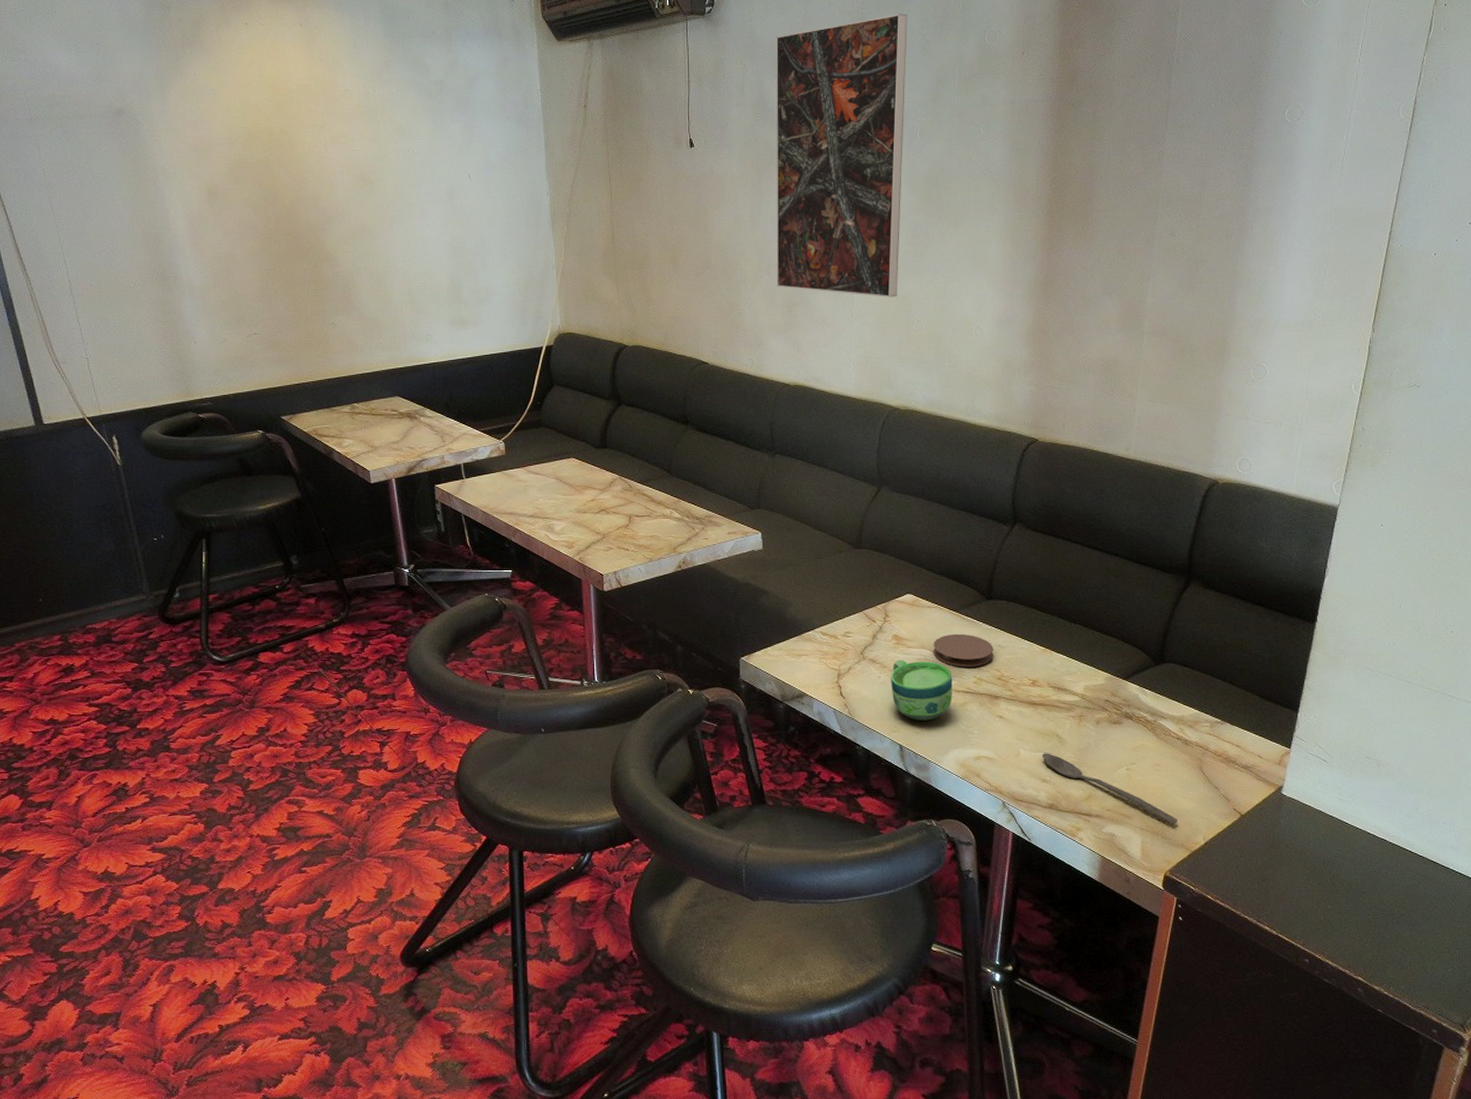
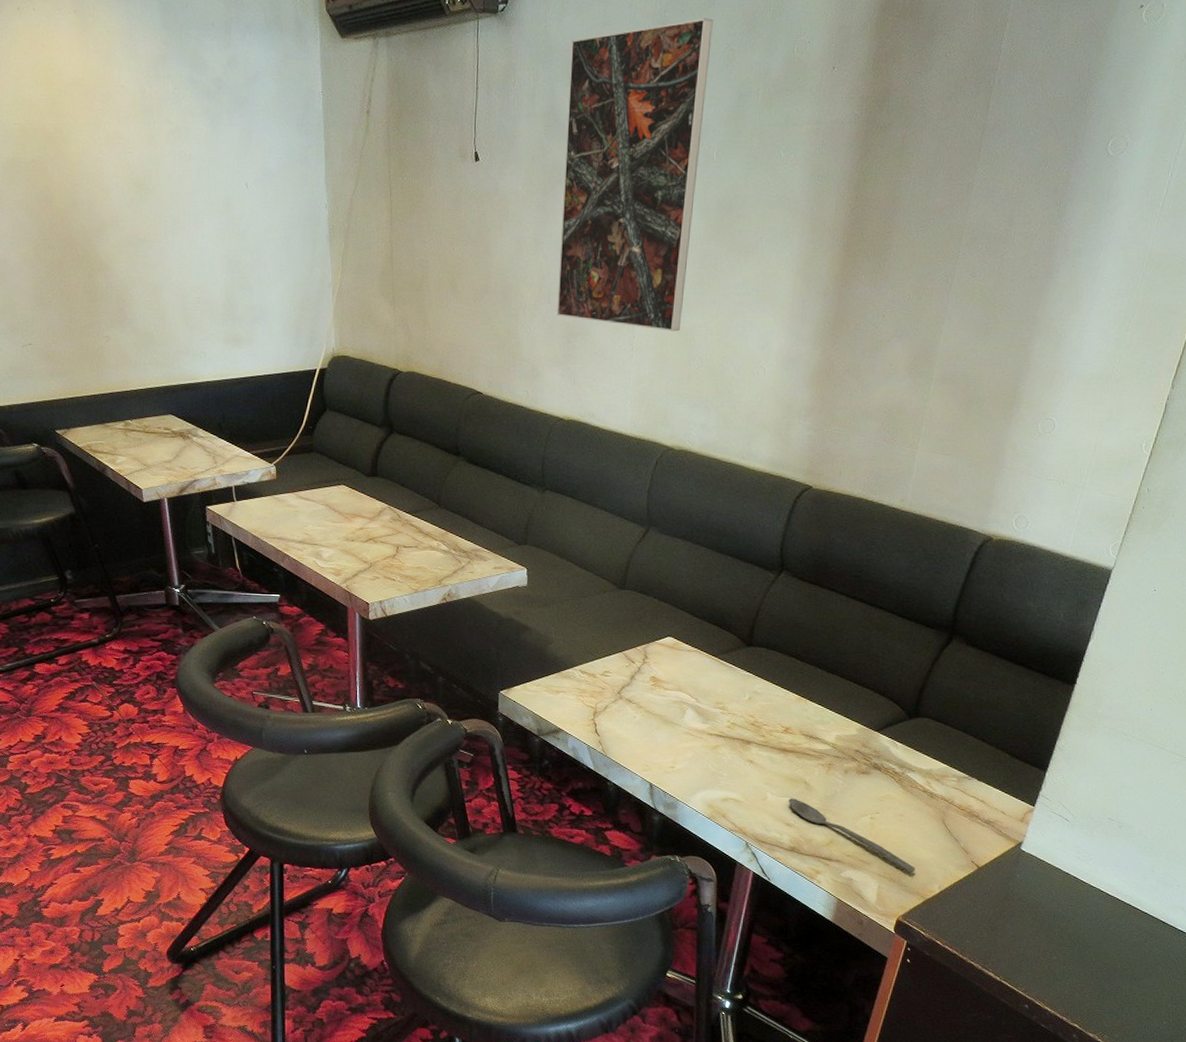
cup: present [891,659,953,721] -> none [645,700,707,761]
coaster: present [933,633,994,667] -> none [689,678,750,712]

